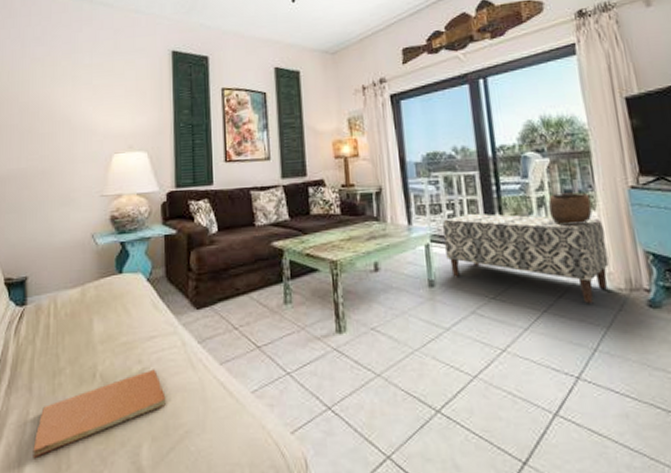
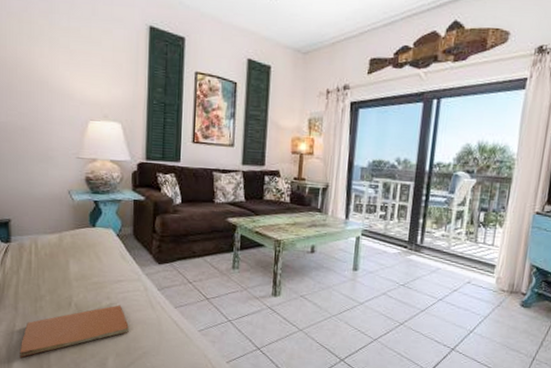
bench: present [443,213,609,304] -> none [372,216,505,299]
clay pot: present [548,192,593,226] -> none [463,210,501,238]

